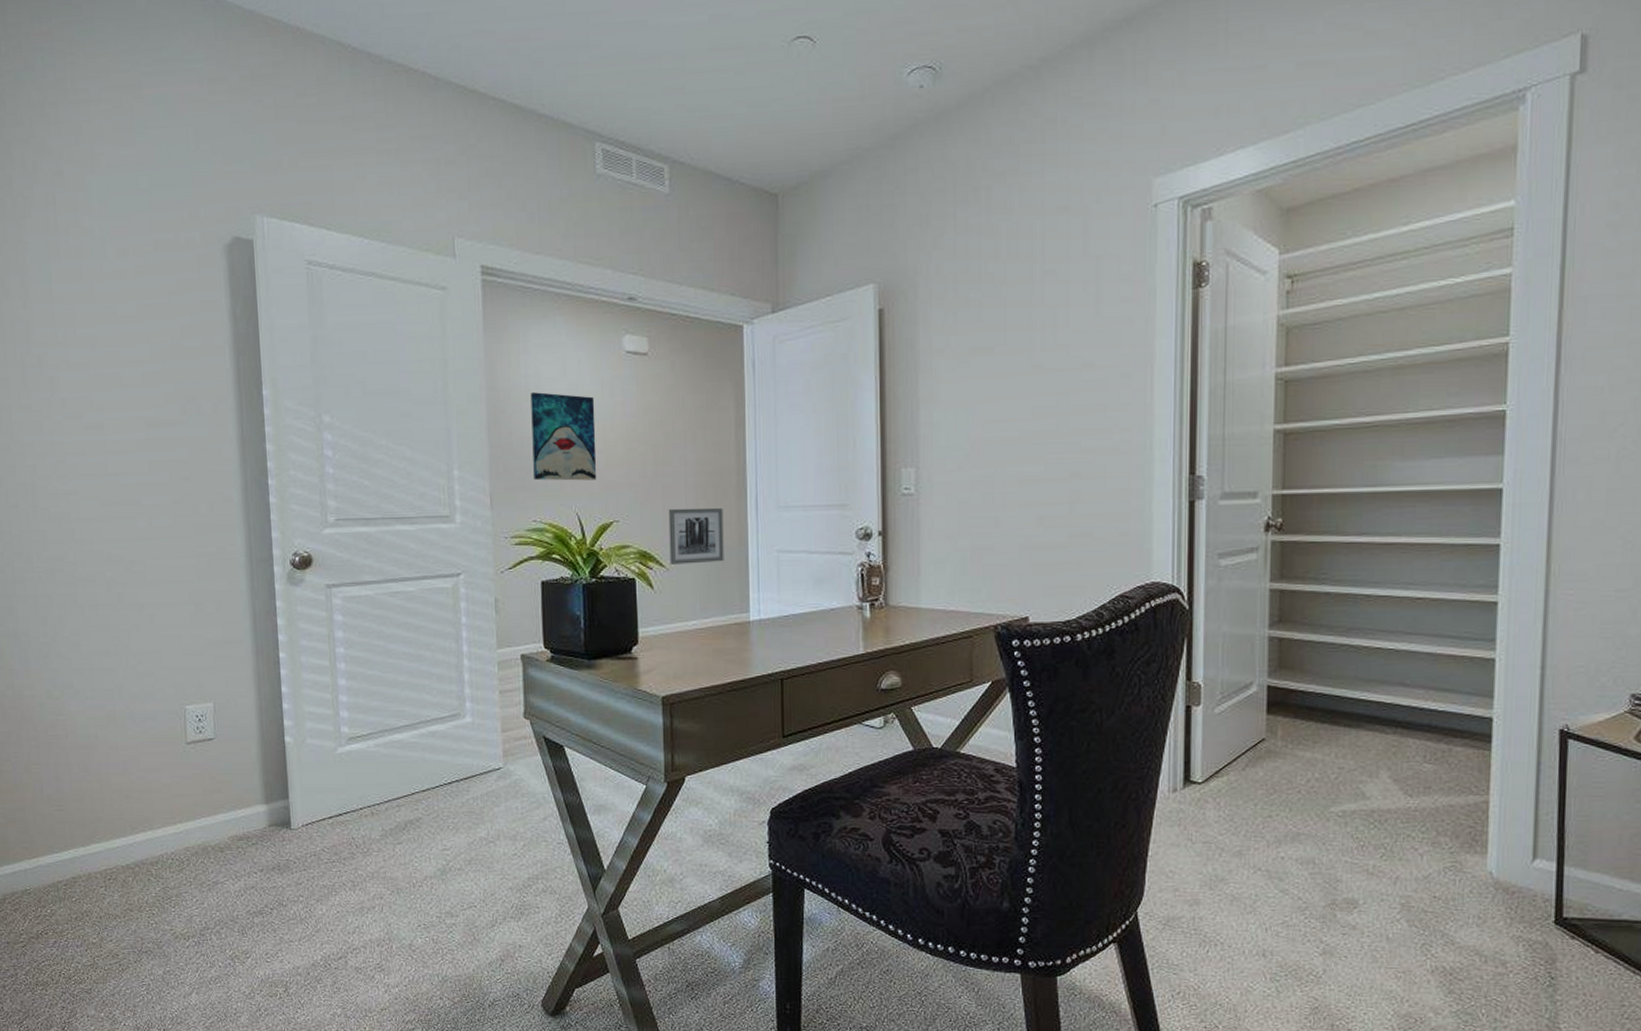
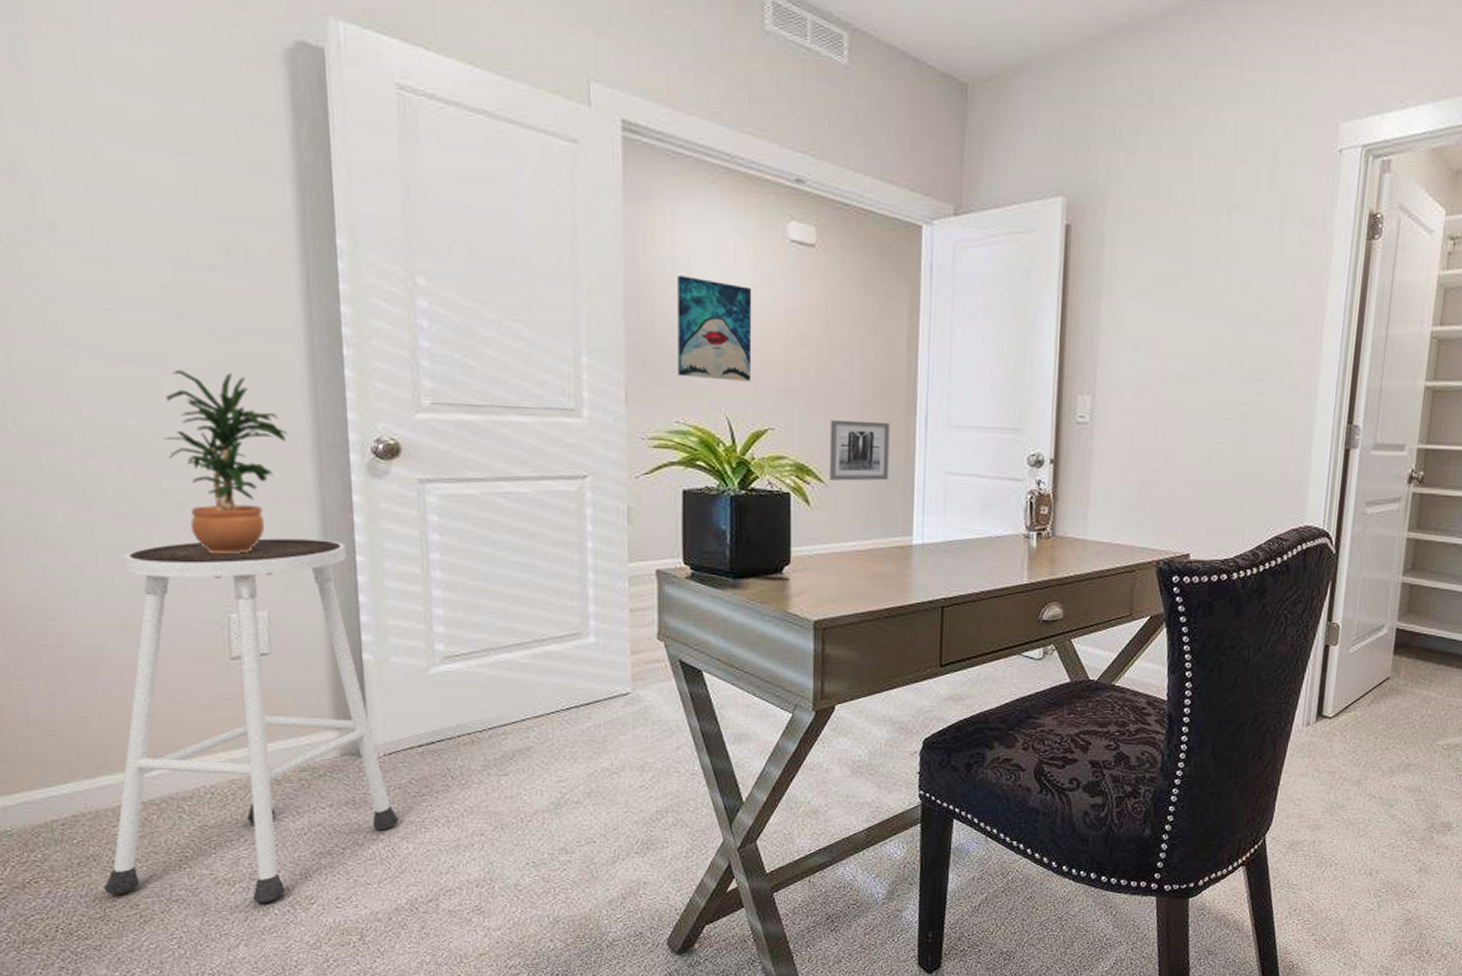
stool: none [93,640,314,956] -> present [103,538,399,903]
potted plant: none [139,506,227,656] -> present [163,369,287,555]

